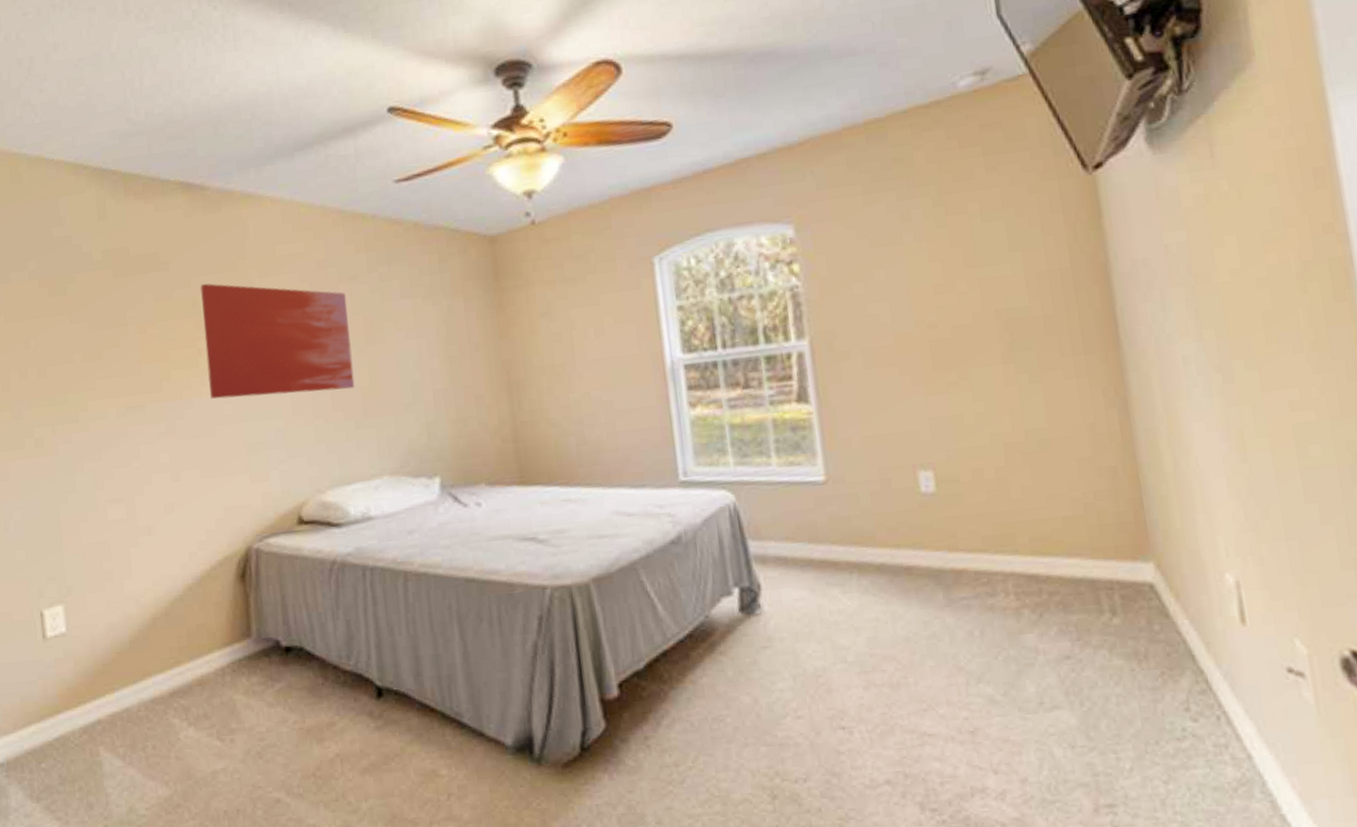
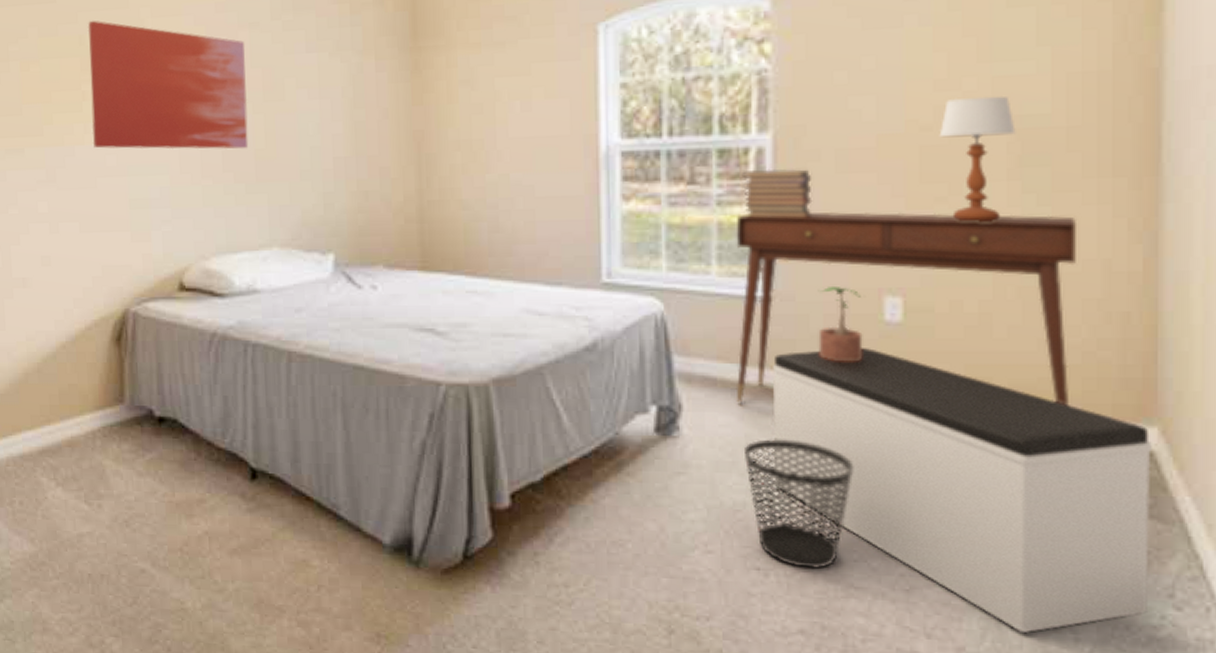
desk: none [787,390,1080,578] -> present [735,211,1078,405]
book stack: none [788,367,849,413] -> present [741,168,813,218]
wastebasket: none [818,606,913,722] -> present [745,439,854,568]
bench: none [833,517,1172,759] -> present [772,348,1154,634]
potted plant: none [863,465,908,532] -> present [818,285,863,362]
table lamp: none [943,294,1004,401] -> present [939,95,1016,222]

